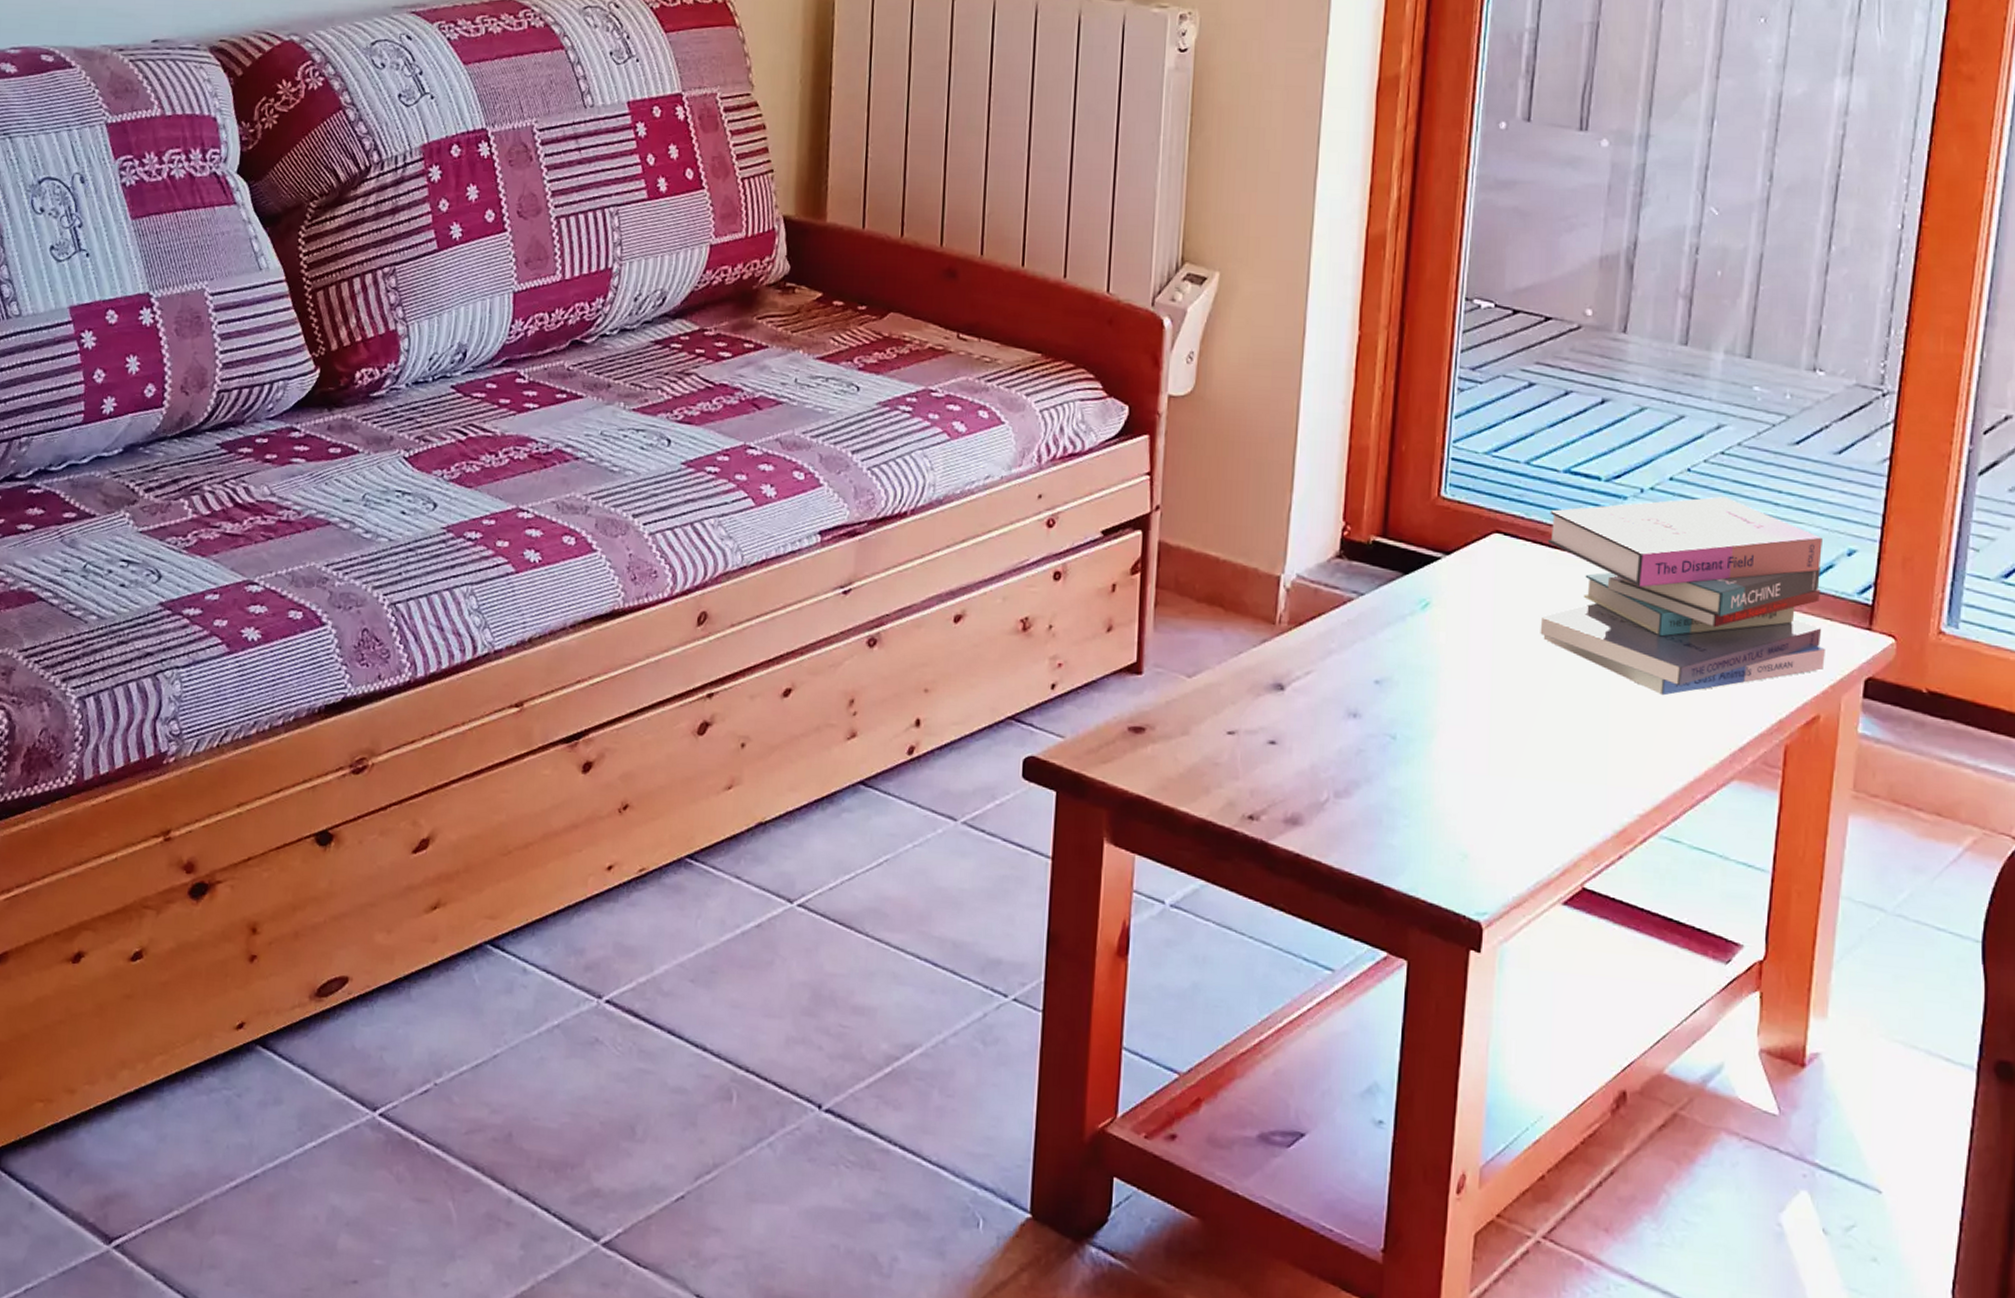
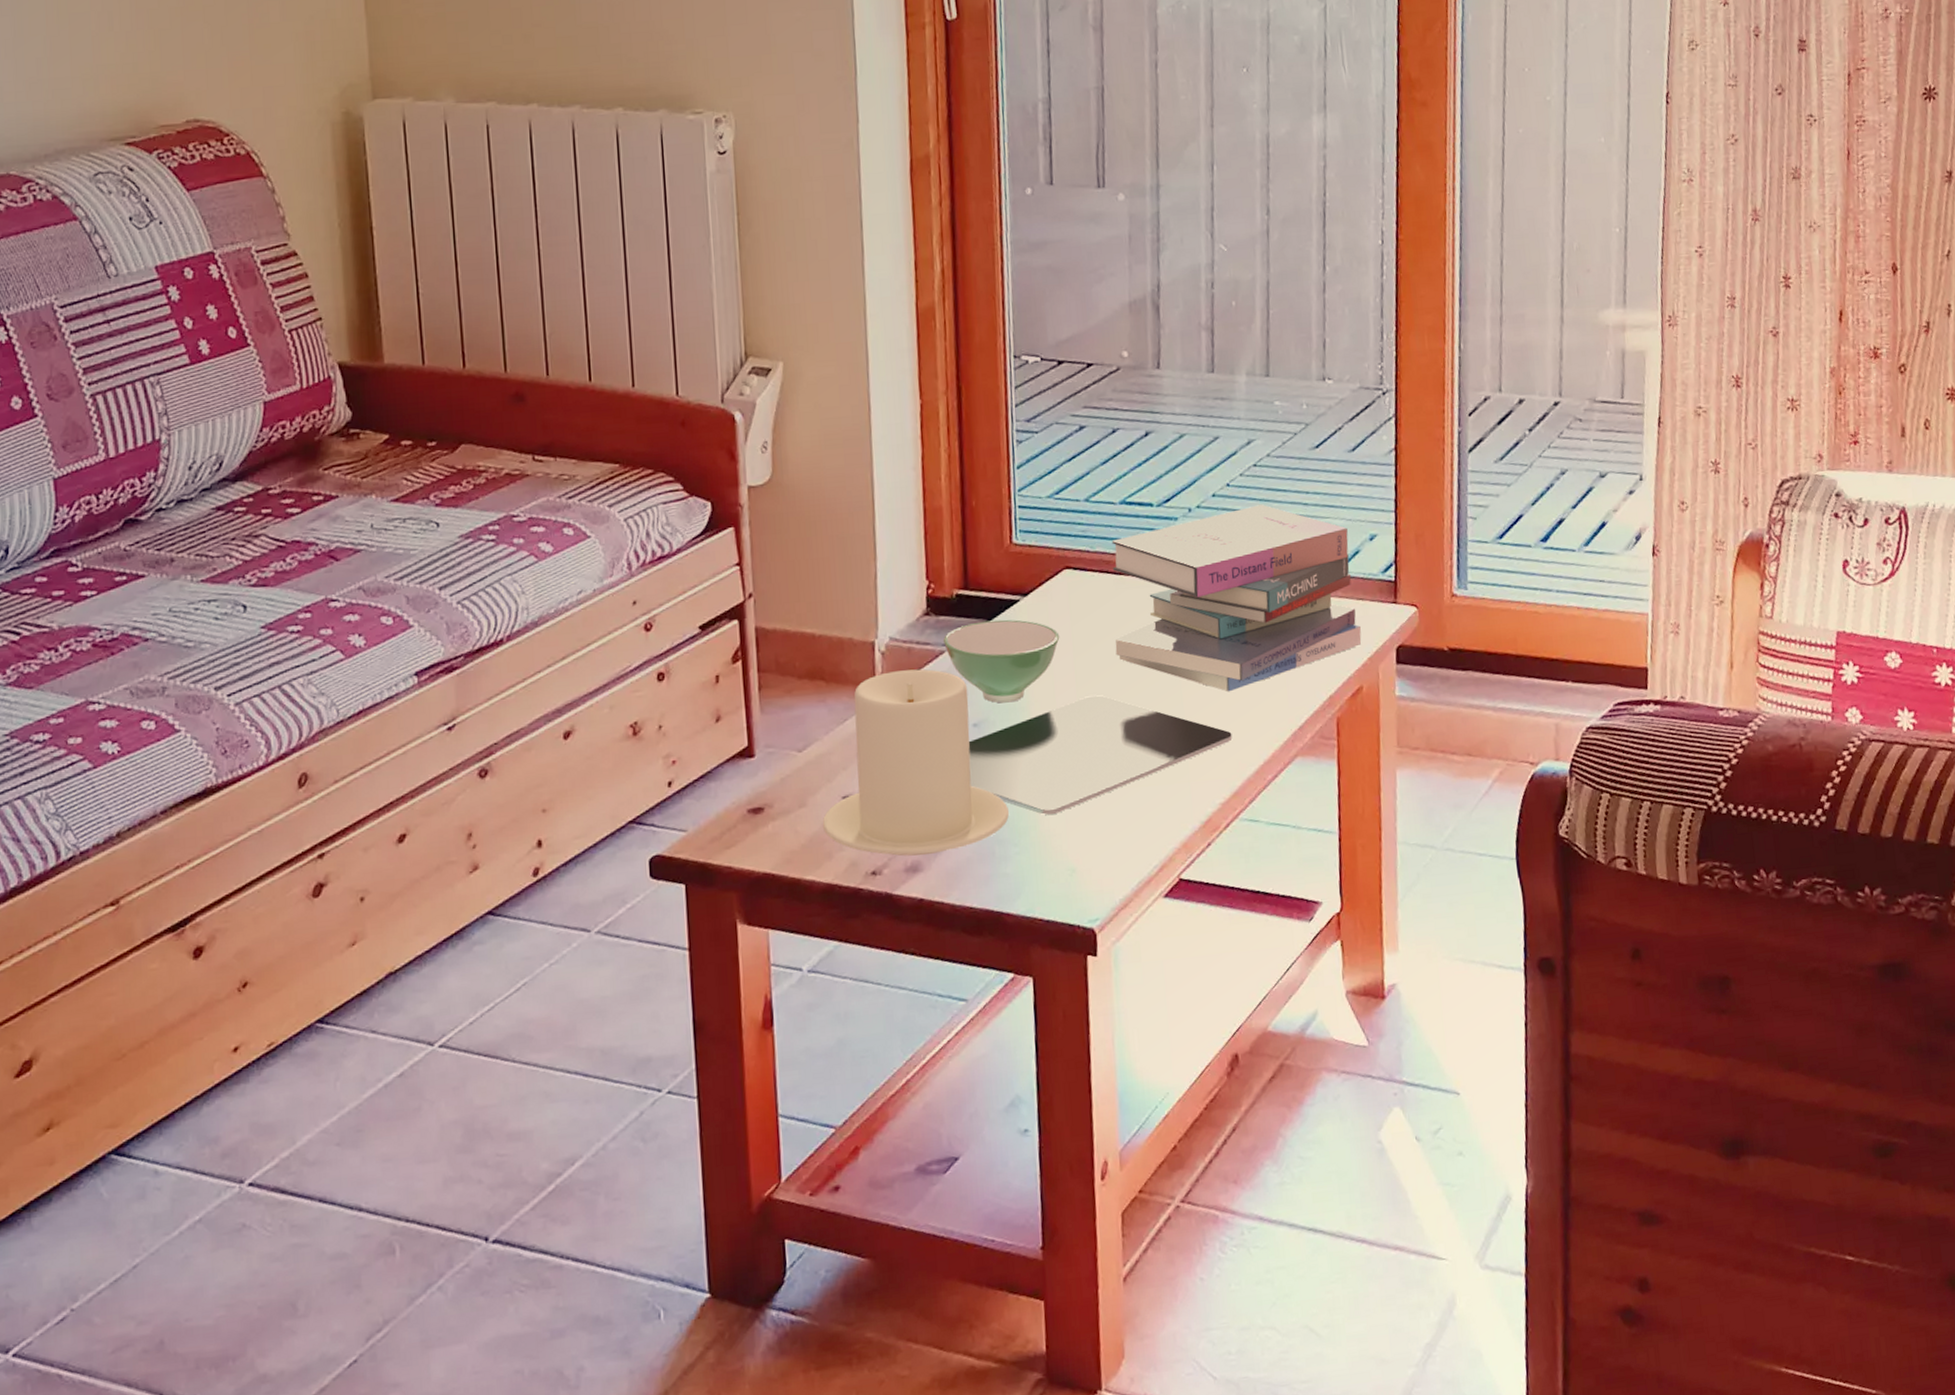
candle: none [1203,610,1402,810] -> present [822,669,1009,857]
bowl: none [1353,573,1480,665] -> present [942,619,1060,703]
tablet: none [1364,673,1661,792] -> present [968,695,1233,815]

